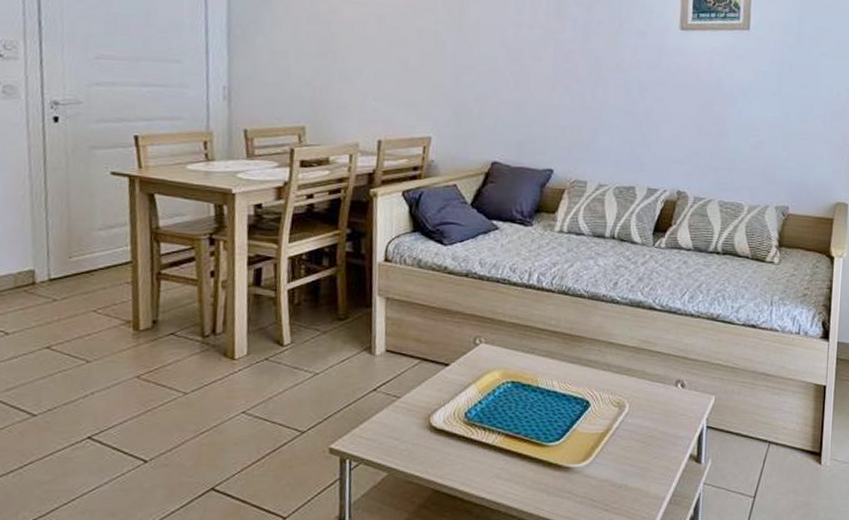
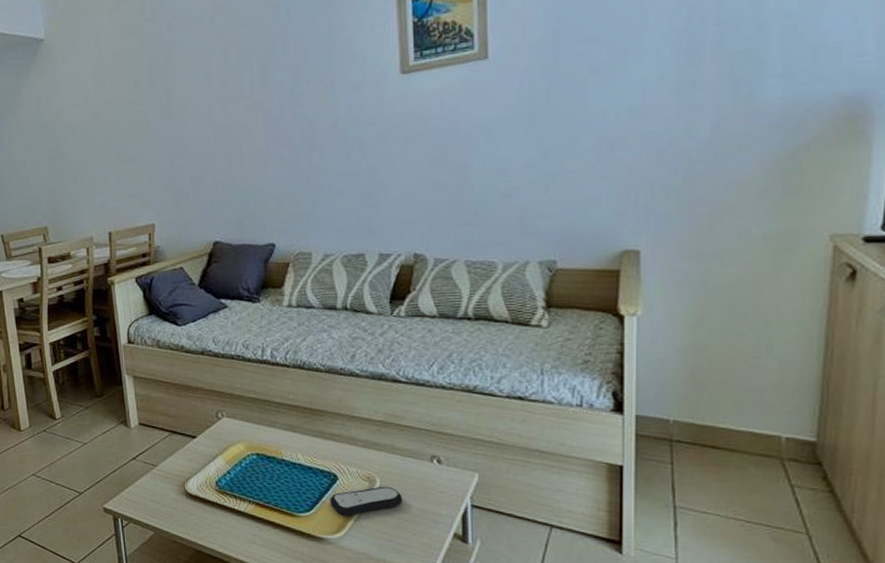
remote control: none [580,411,648,443] -> present [330,486,403,516]

